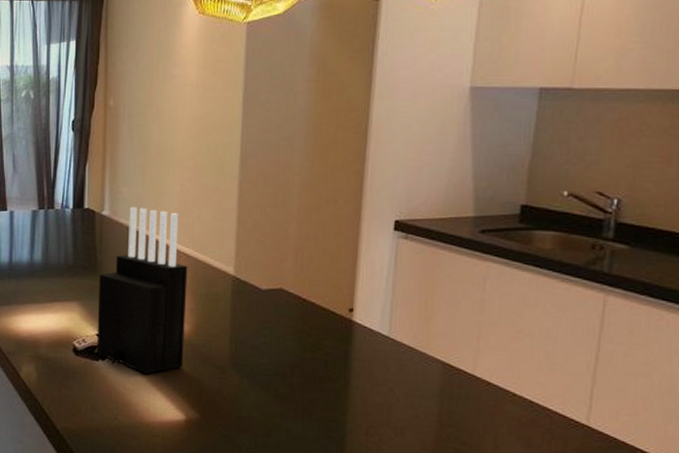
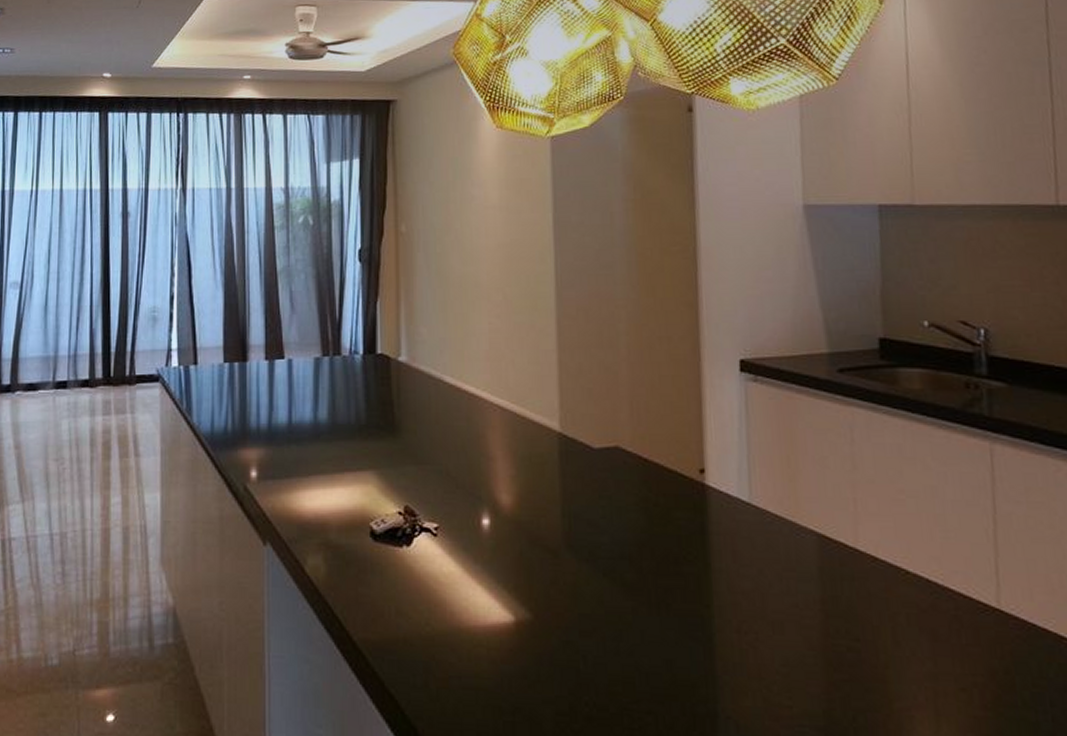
knife block: present [96,206,188,375] -> none [398,350,508,563]

